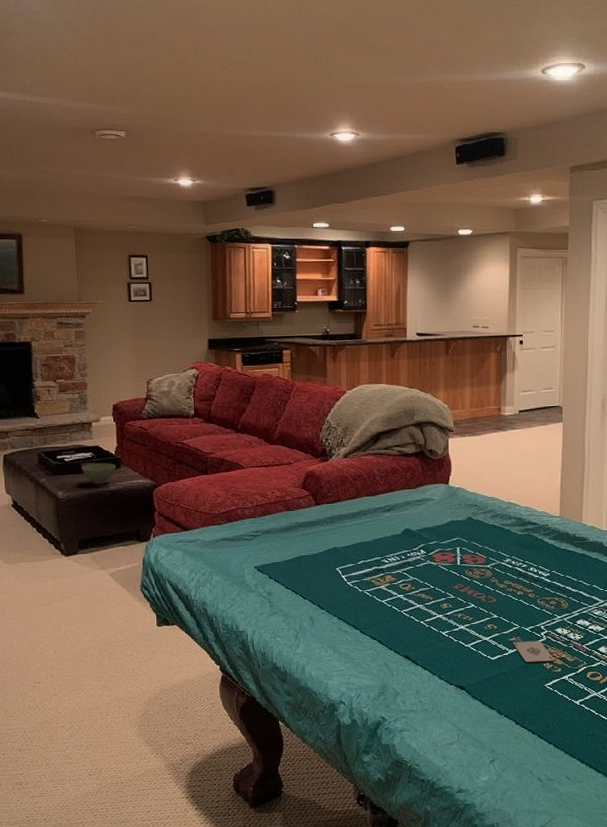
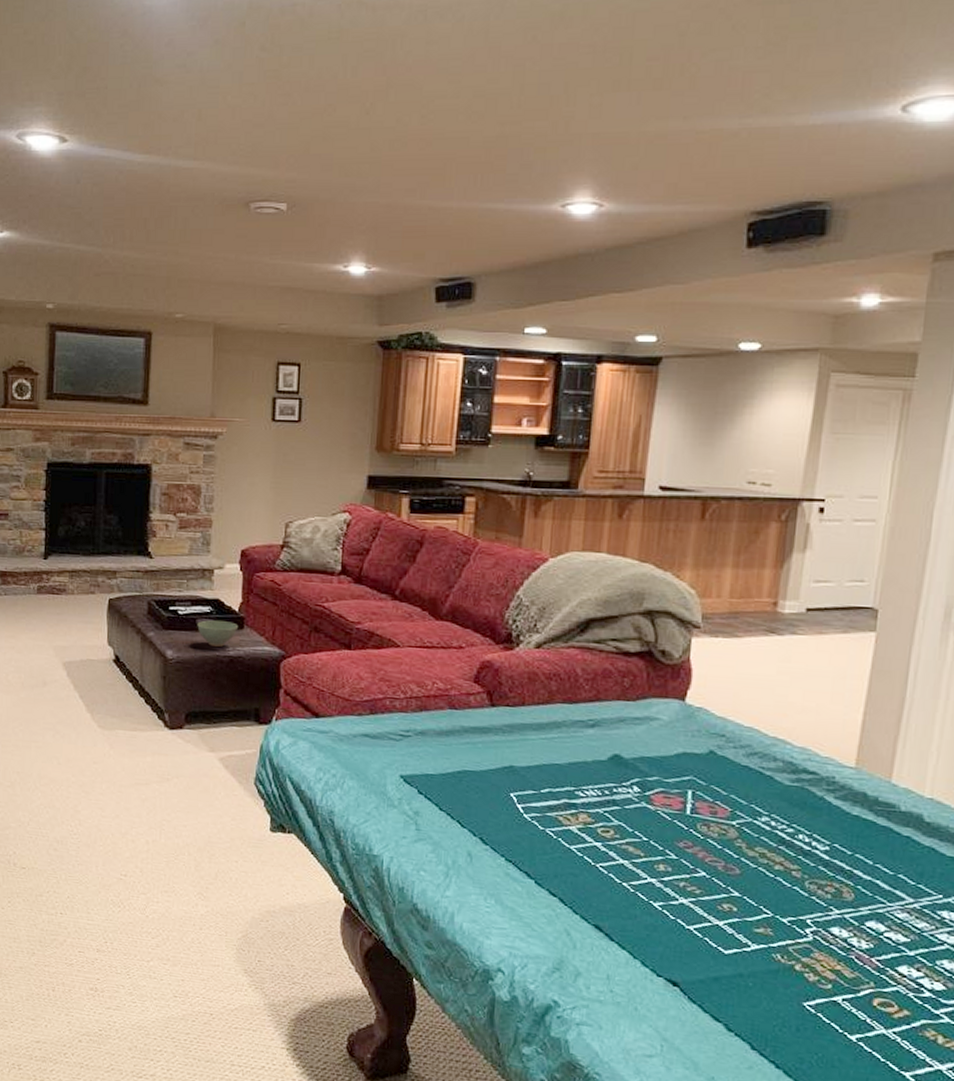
playing card: present [512,640,555,663] -> none [759,934,824,972]

